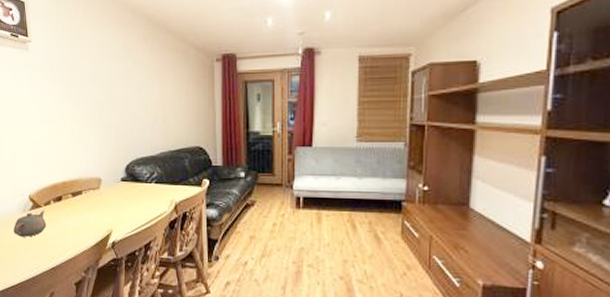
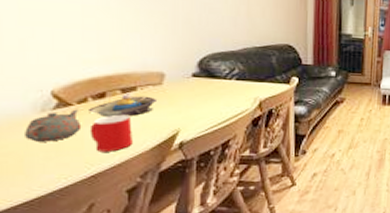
decorative bowl: none [51,196,97,218] -> present [89,92,158,117]
cup: none [51,215,79,248] -> present [89,114,133,152]

